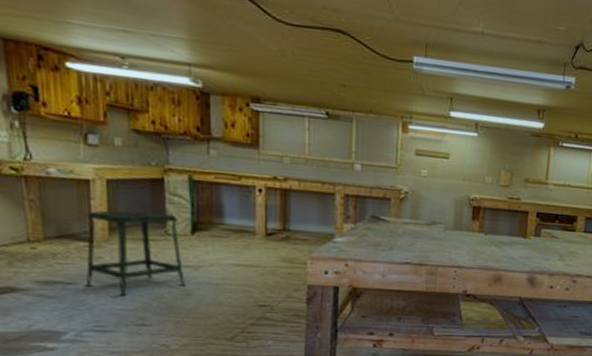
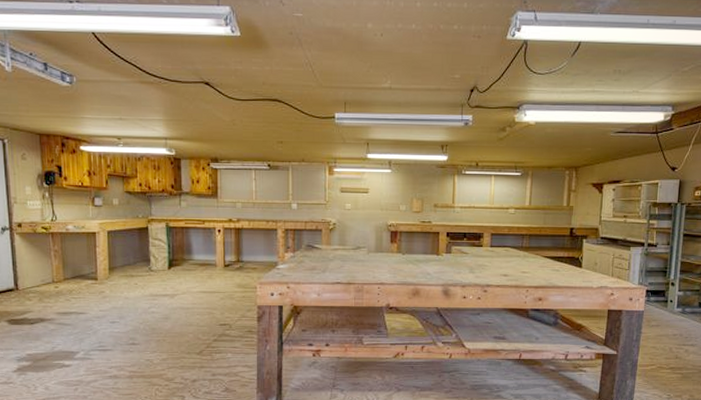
stool: present [85,210,187,296] -> none [92,254,165,321]

